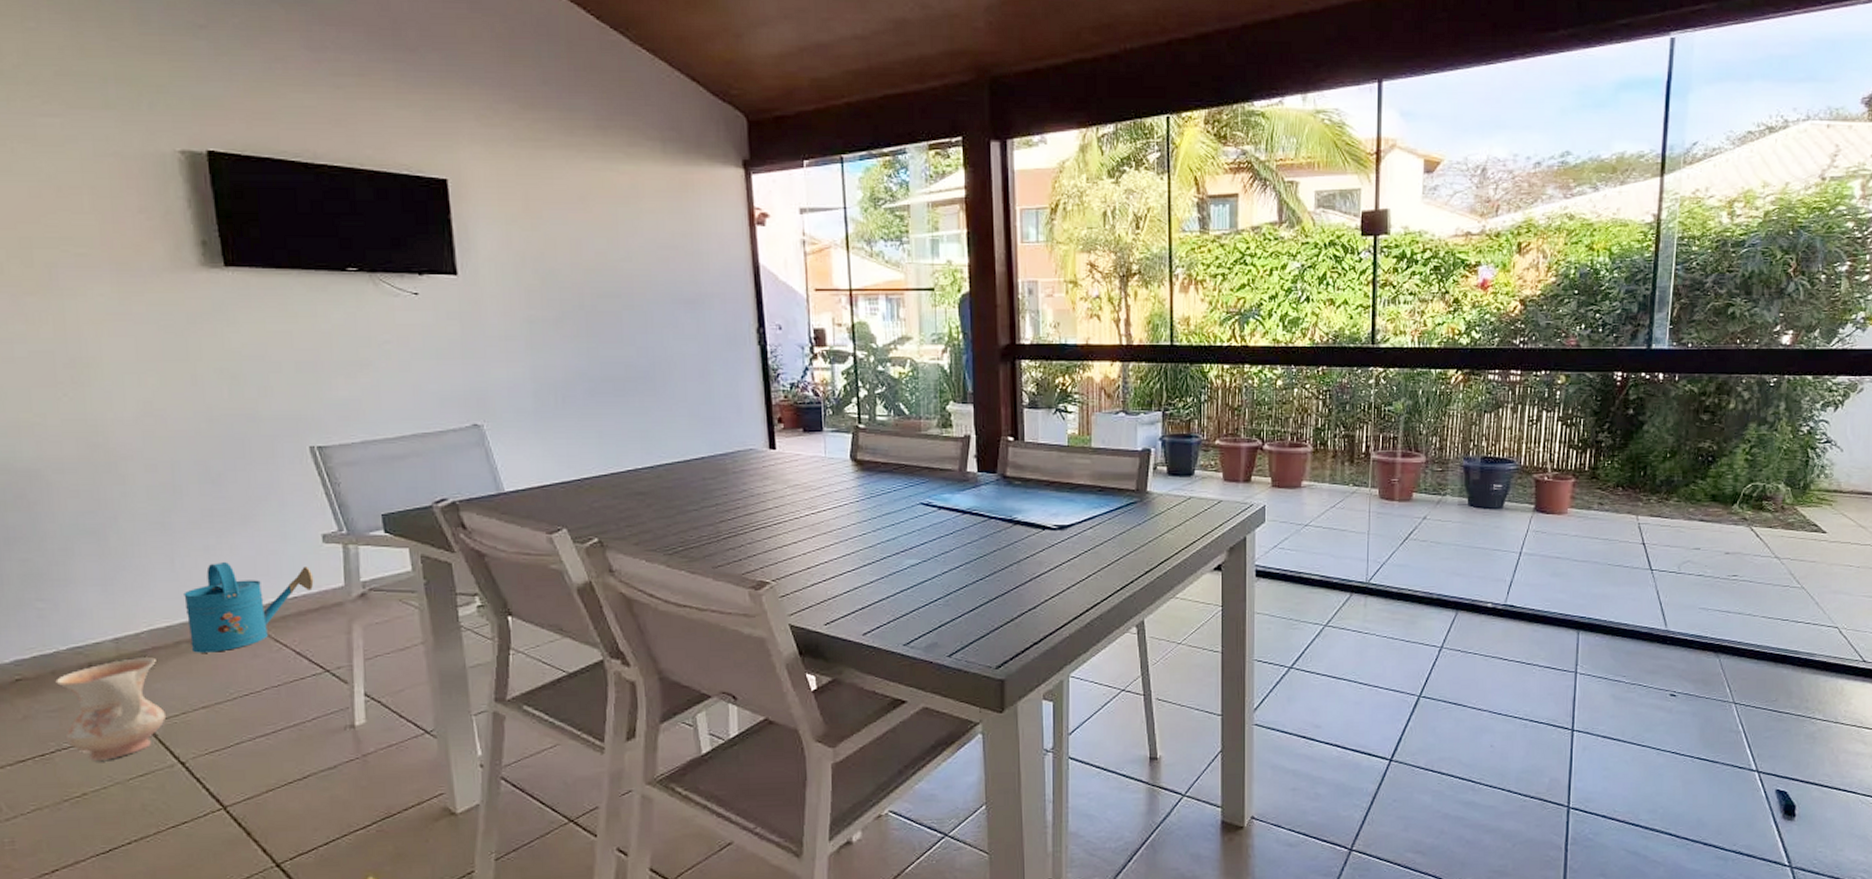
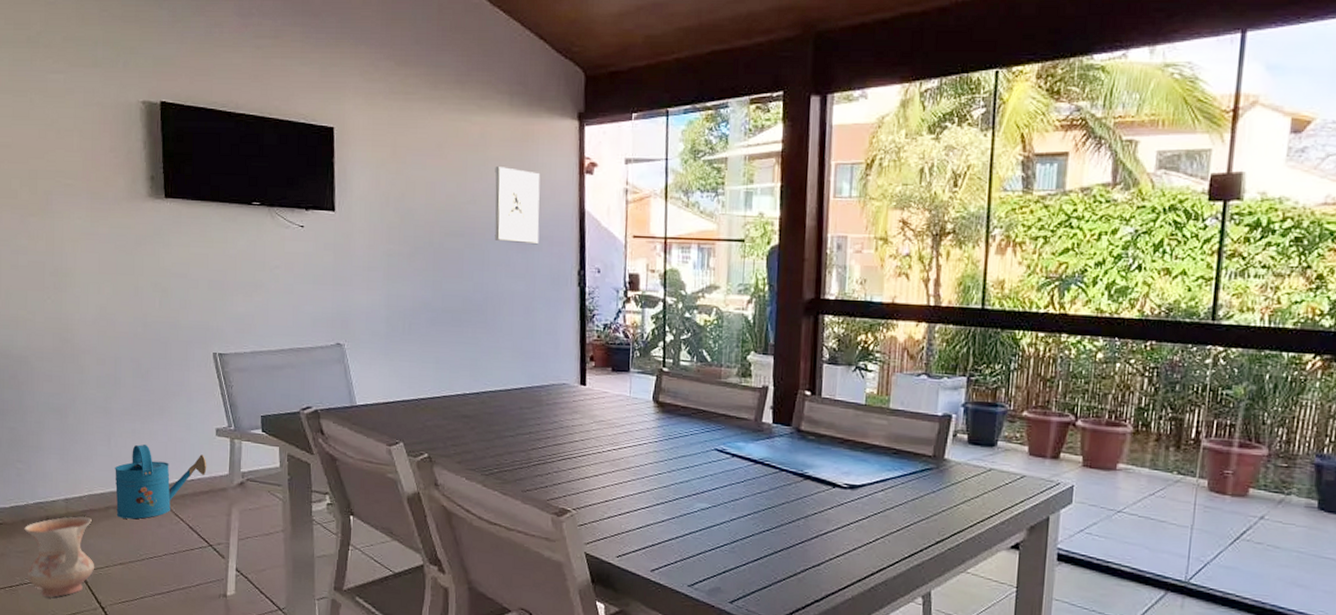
wall sculpture: none [651,218,709,303] -> present [494,165,541,245]

